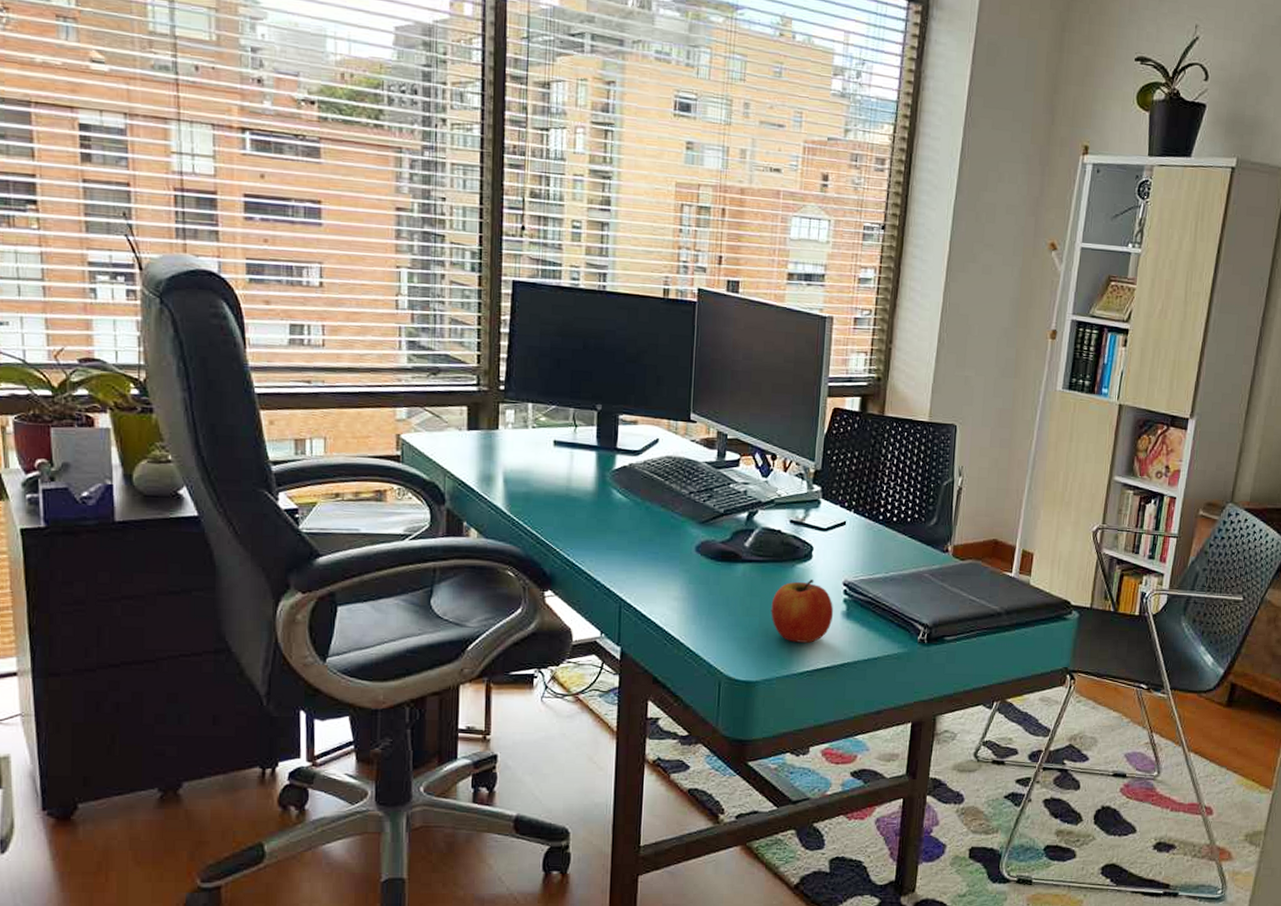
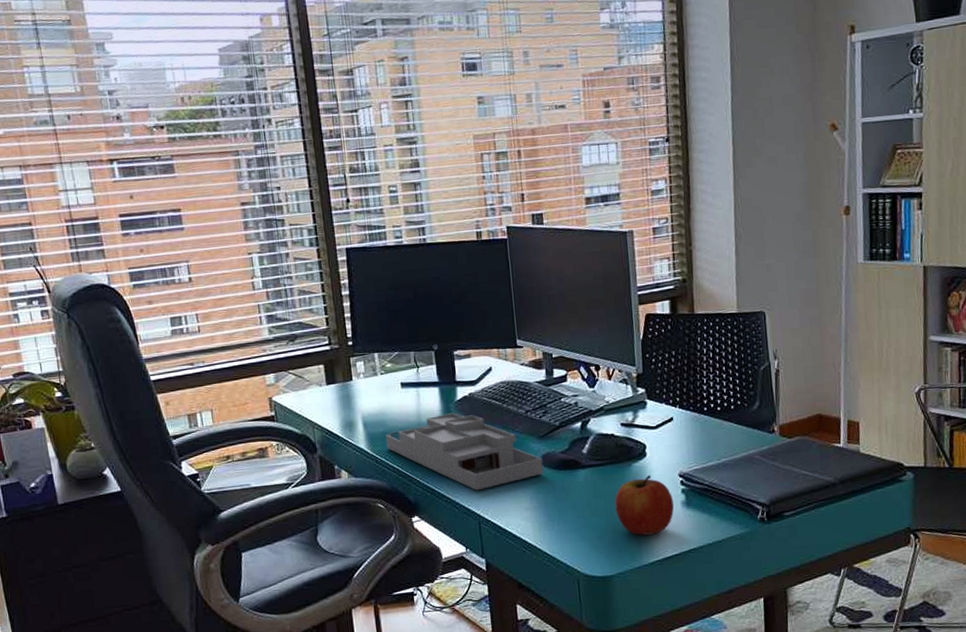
desk organizer: none [527,482,700,571] -> present [385,413,544,491]

